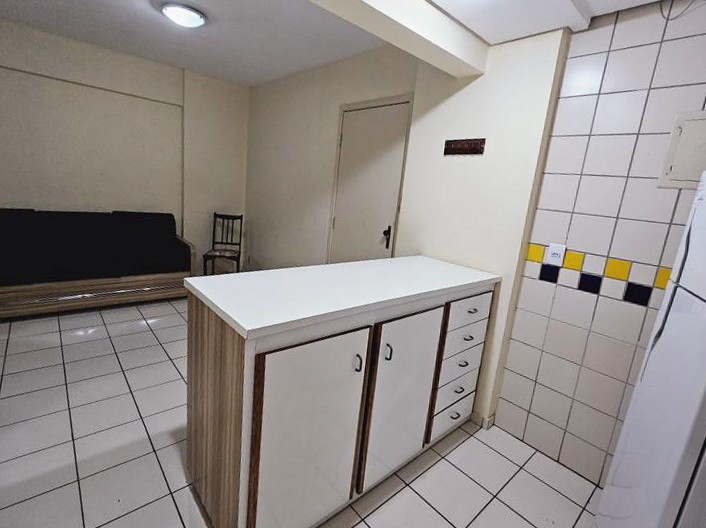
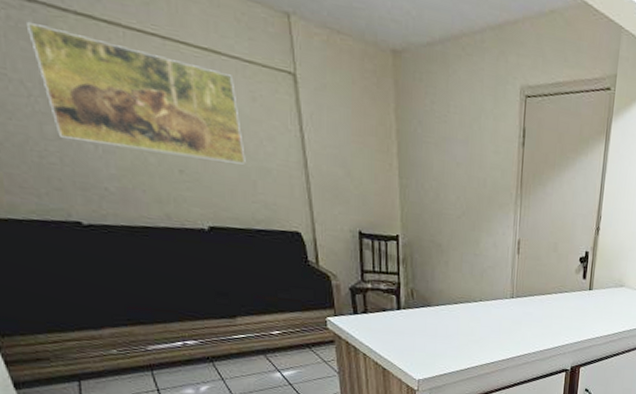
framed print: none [28,86,144,168] -> present [27,21,246,165]

